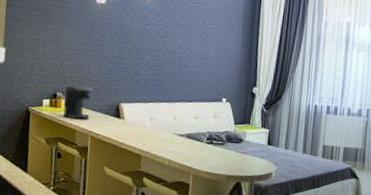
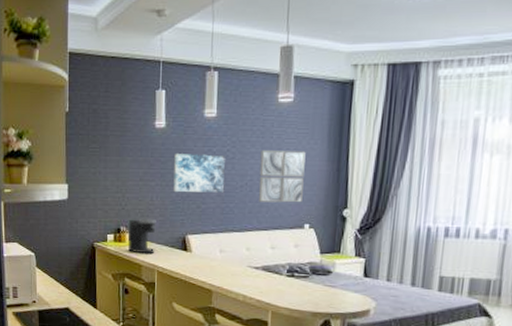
wall art: none [110,28,158,67] -> present [173,154,225,193]
wall art: none [185,31,225,80] -> present [258,149,306,203]

